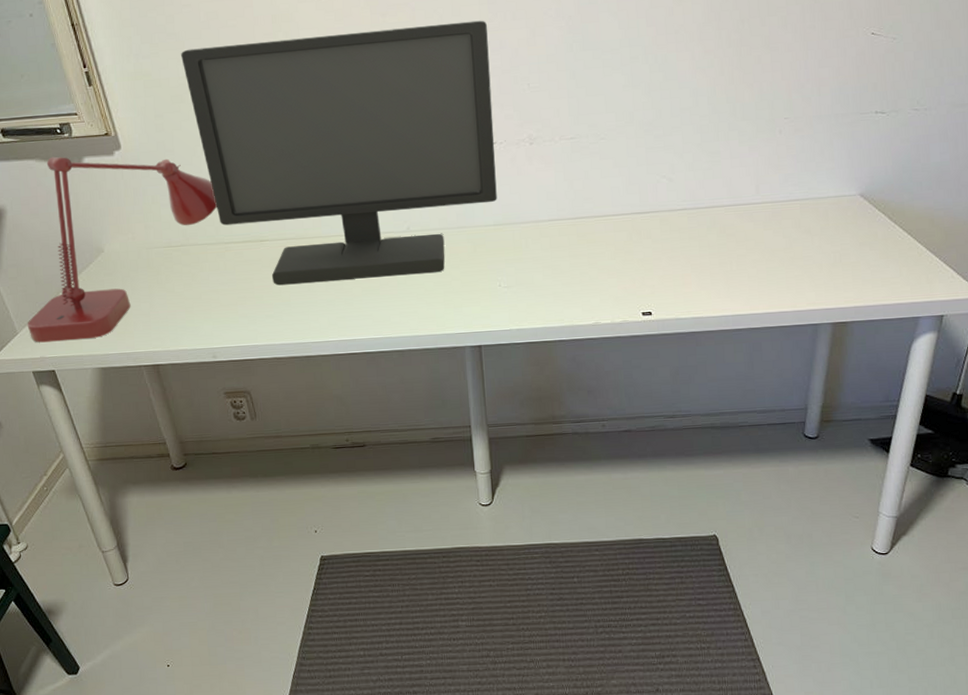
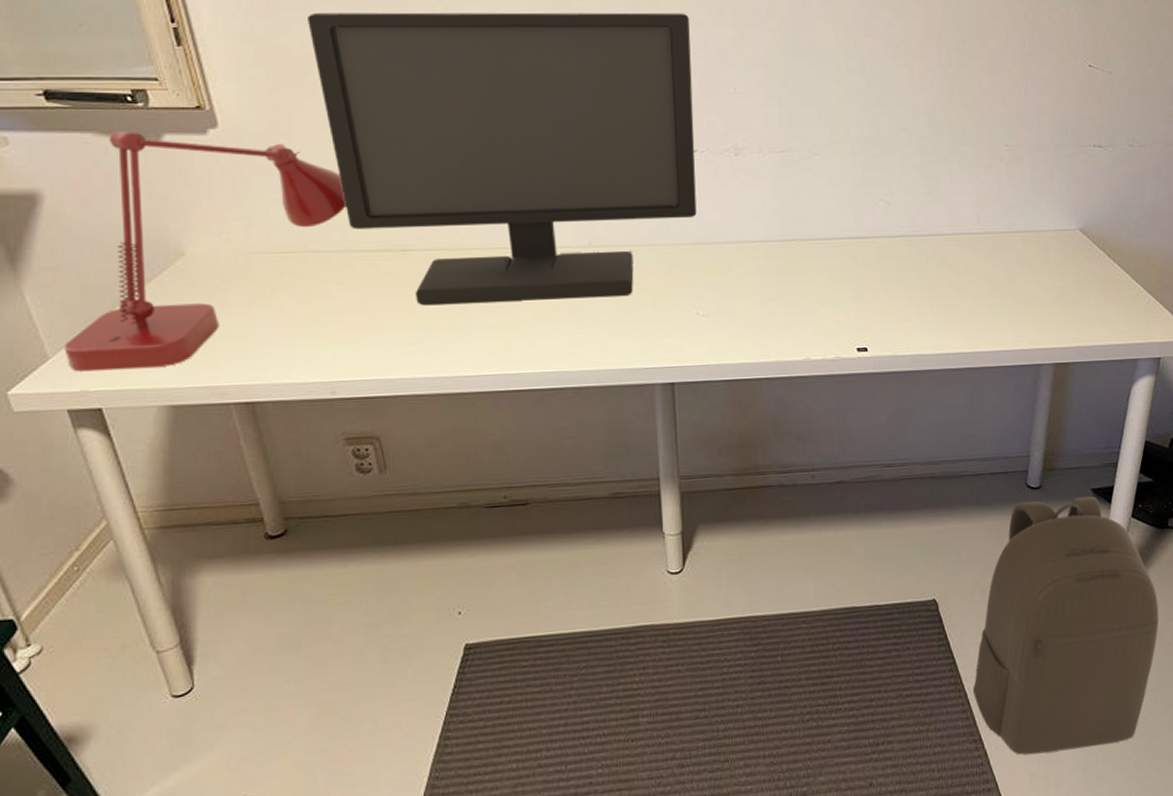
backpack: none [751,446,937,676] -> present [972,496,1159,755]

